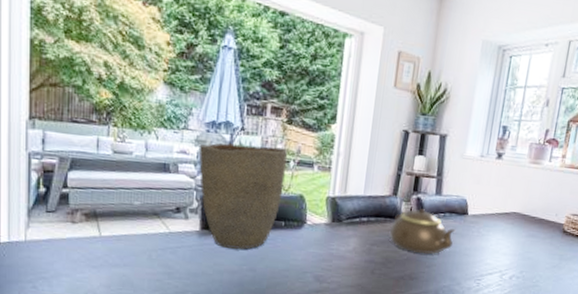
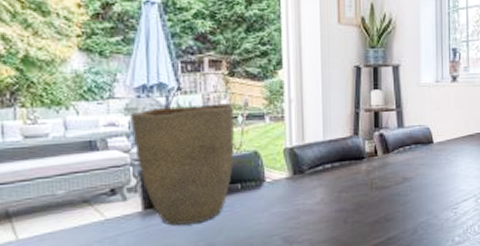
teapot: present [389,209,456,254] -> none [356,145,424,192]

